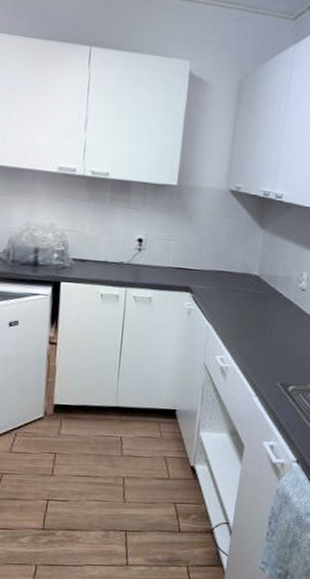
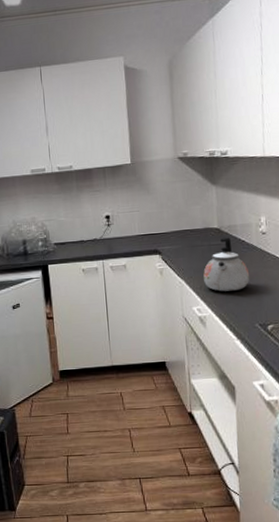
kettle: none [233,286,281,345] -> present [203,237,250,292]

